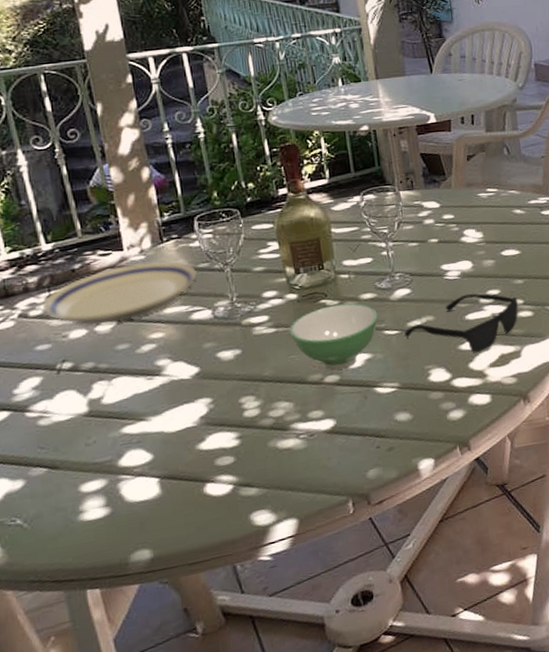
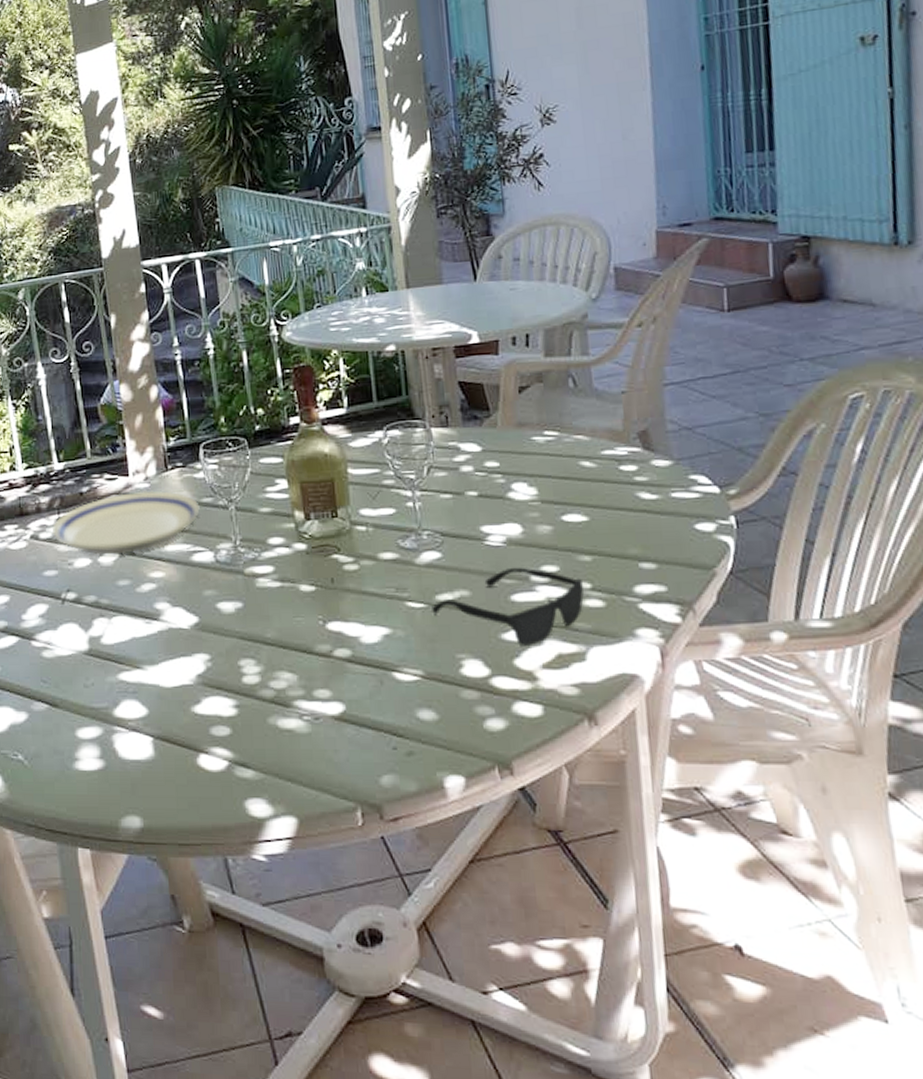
bowl: present [289,303,379,370] -> none [295,562,401,643]

